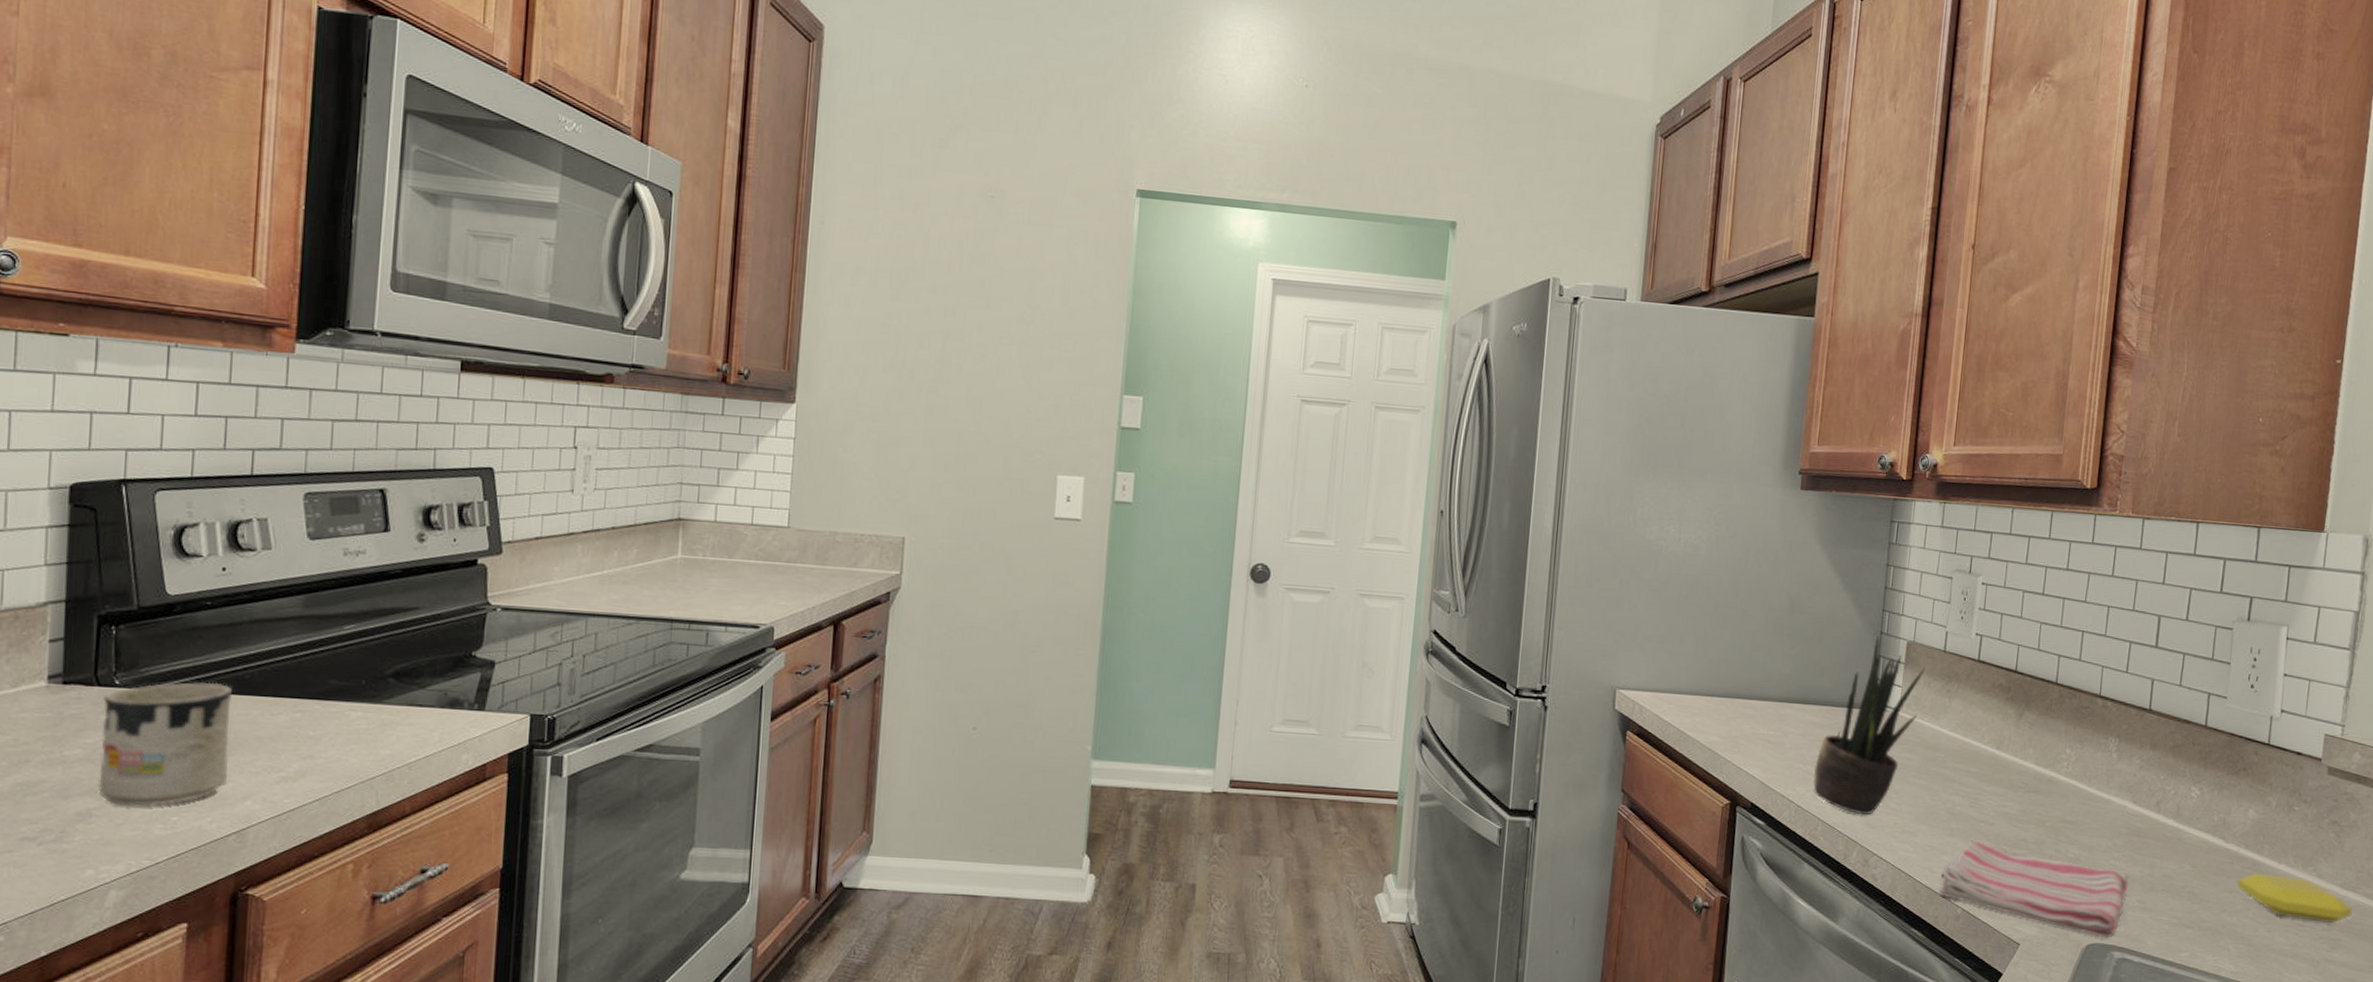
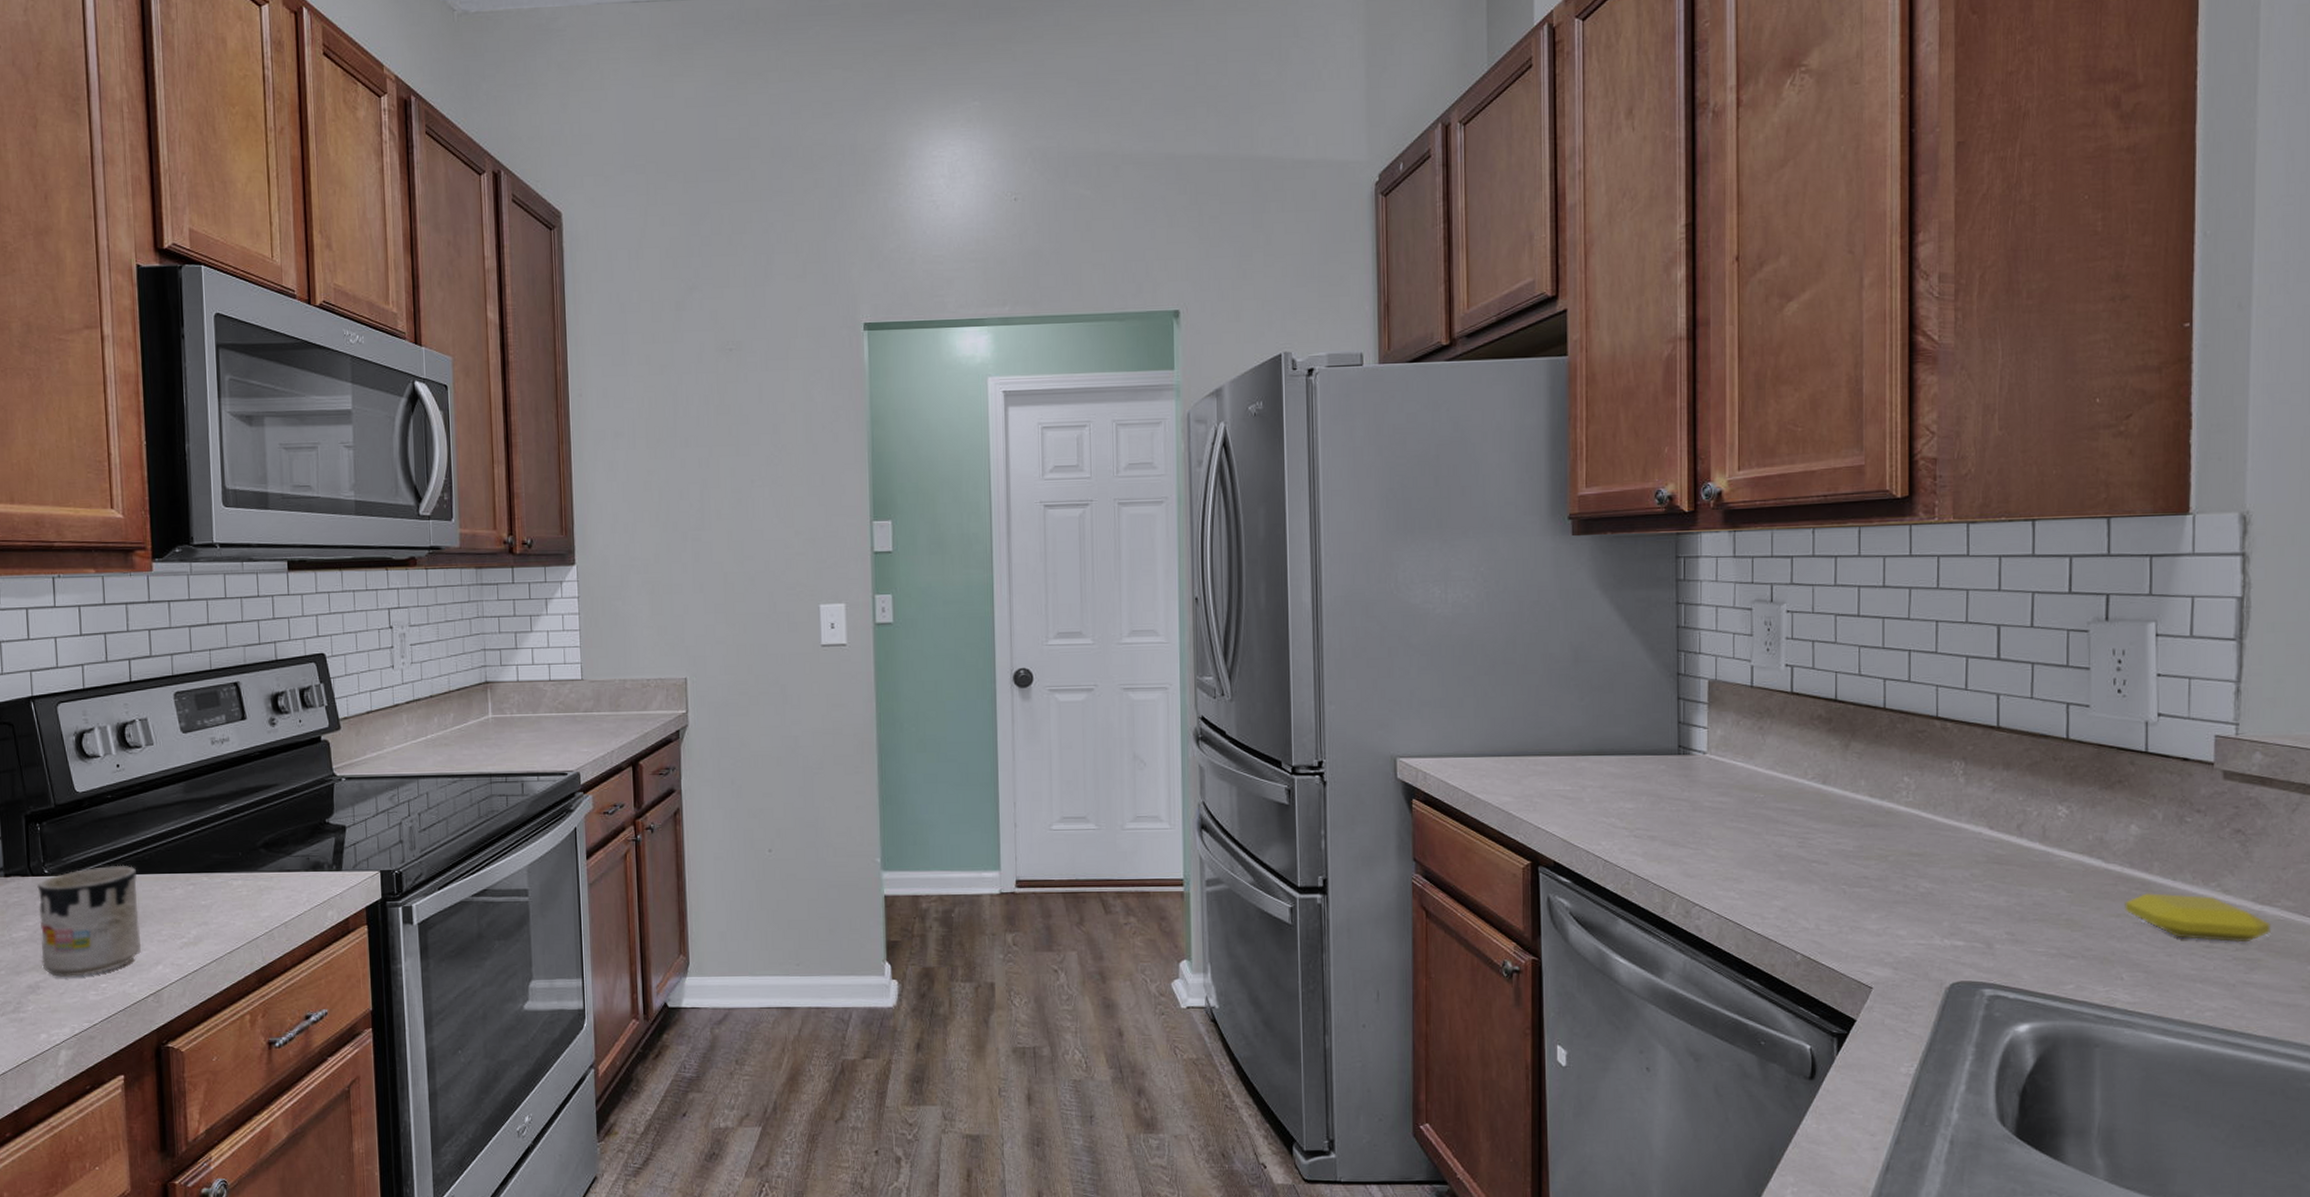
potted plant: present [1812,637,1925,815] -> none [1619,678,1732,865]
dish towel: present [1939,840,2129,938] -> none [1774,882,1994,975]

